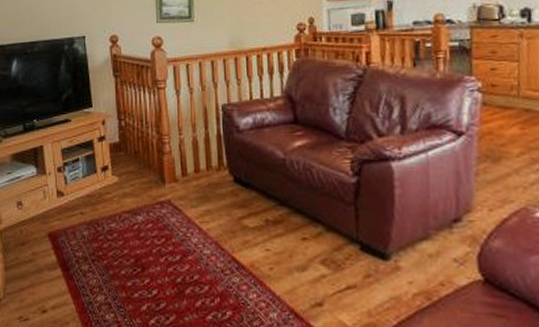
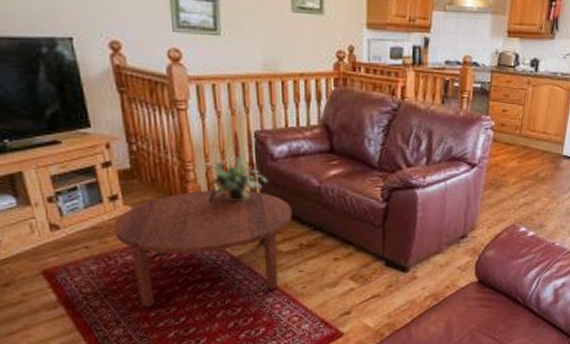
coffee table: none [103,161,258,277] -> present [113,190,292,308]
potted plant: none [178,127,234,176] -> present [205,154,268,204]

